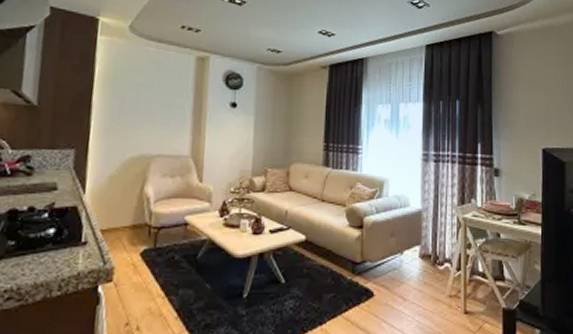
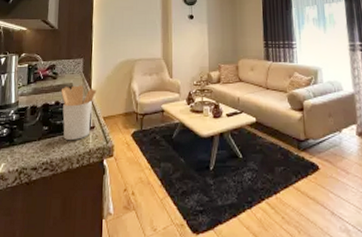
utensil holder: none [37,186,92,259] -> present [61,85,96,140]

